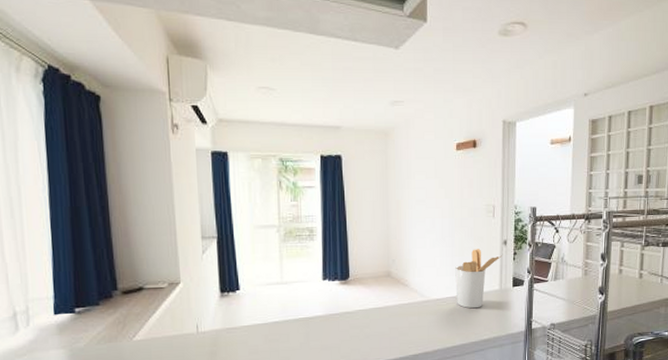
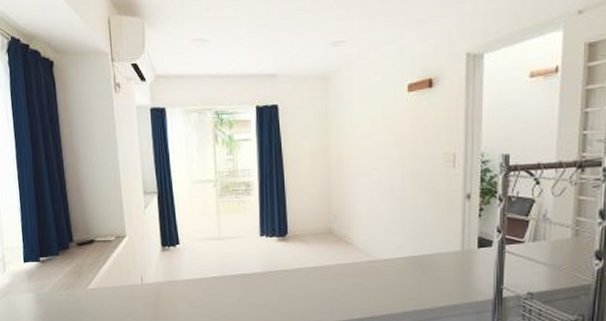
utensil holder: present [455,249,502,309] -> none [407,204,464,271]

